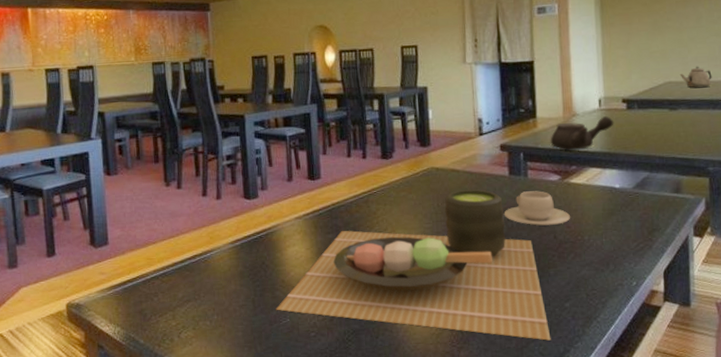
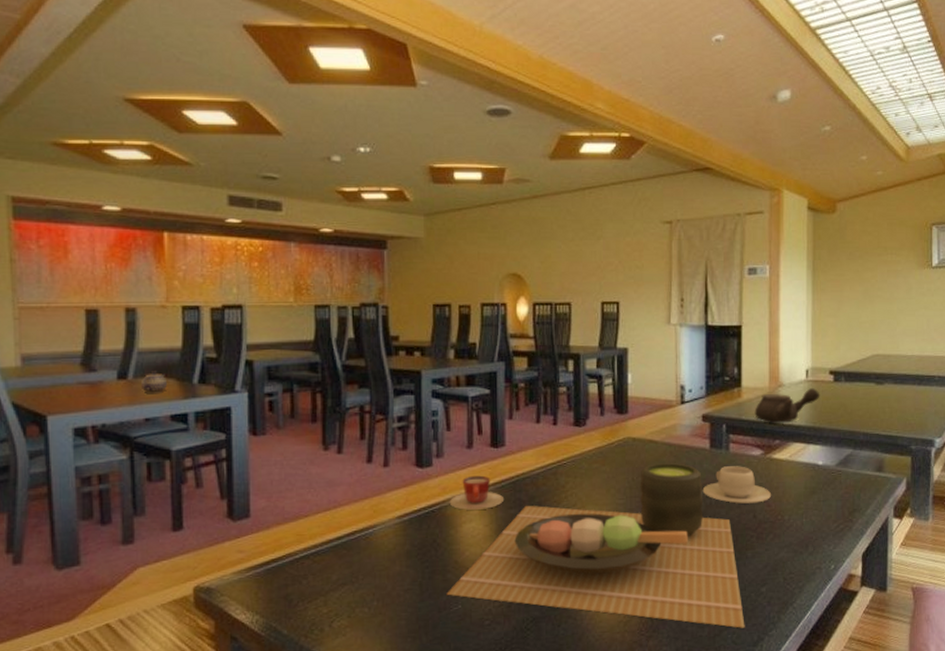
teapot: none [16,124,38,144] -> present [140,371,168,395]
teacup: none [274,205,323,236] -> present [449,475,505,510]
teapot: present [679,66,712,88] -> none [887,339,919,363]

